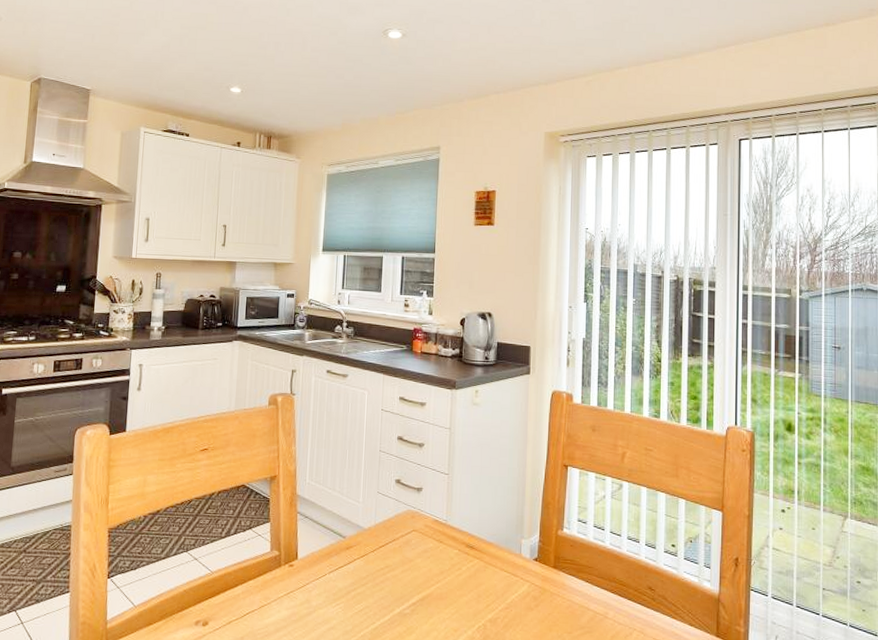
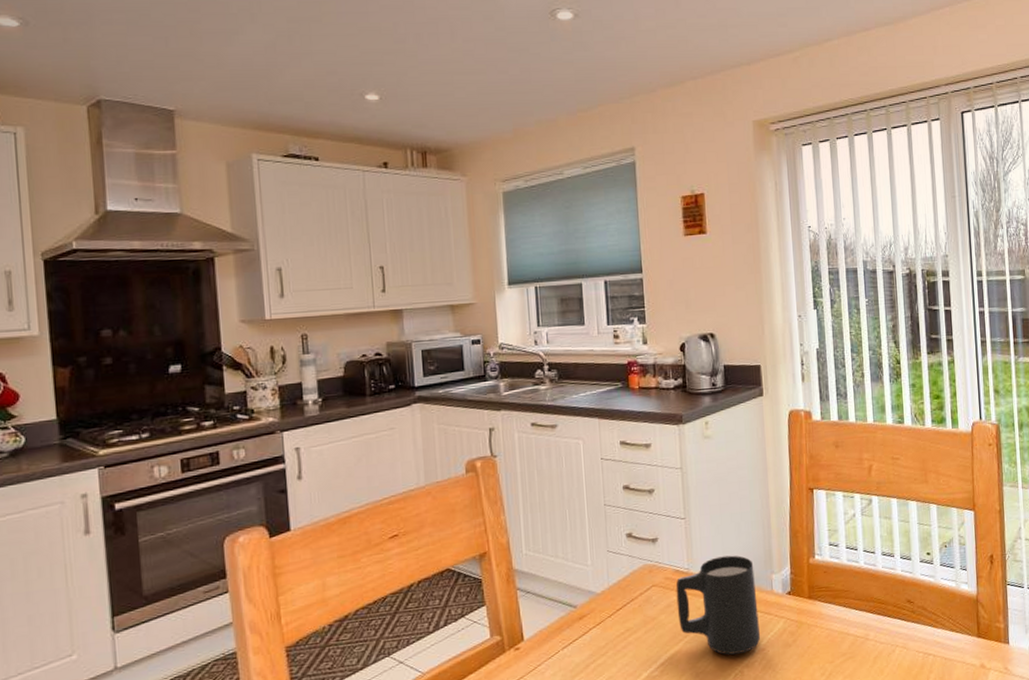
mug: none [432,514,506,608] -> present [675,555,761,655]

